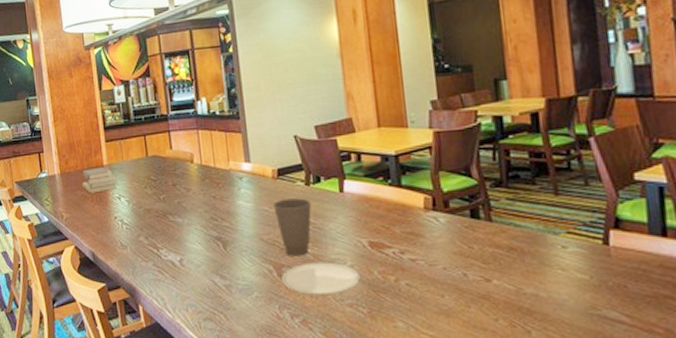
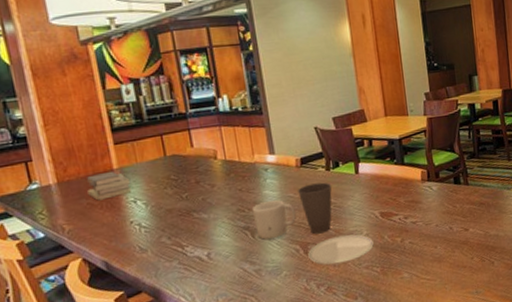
mug: none [224,212,270,253] -> present [251,200,296,240]

